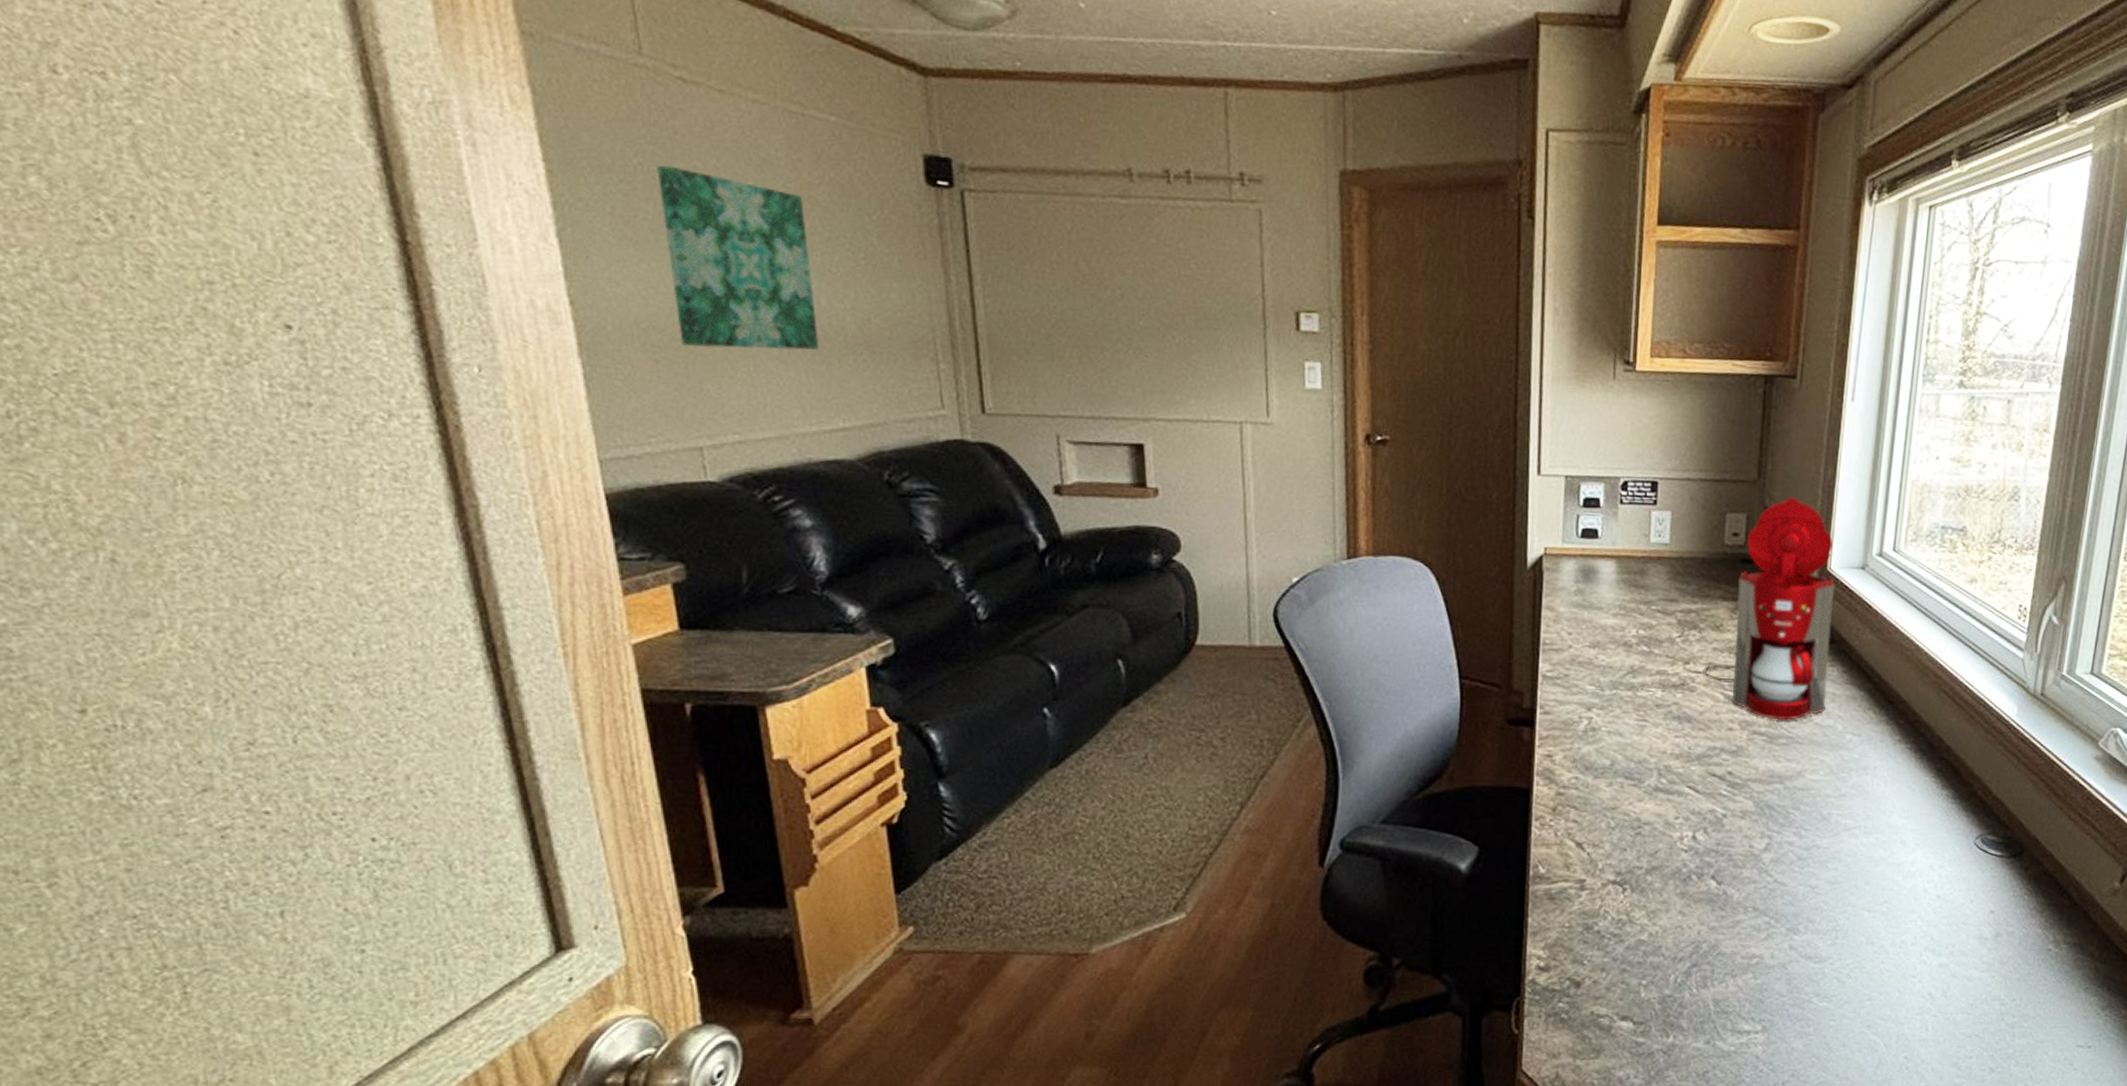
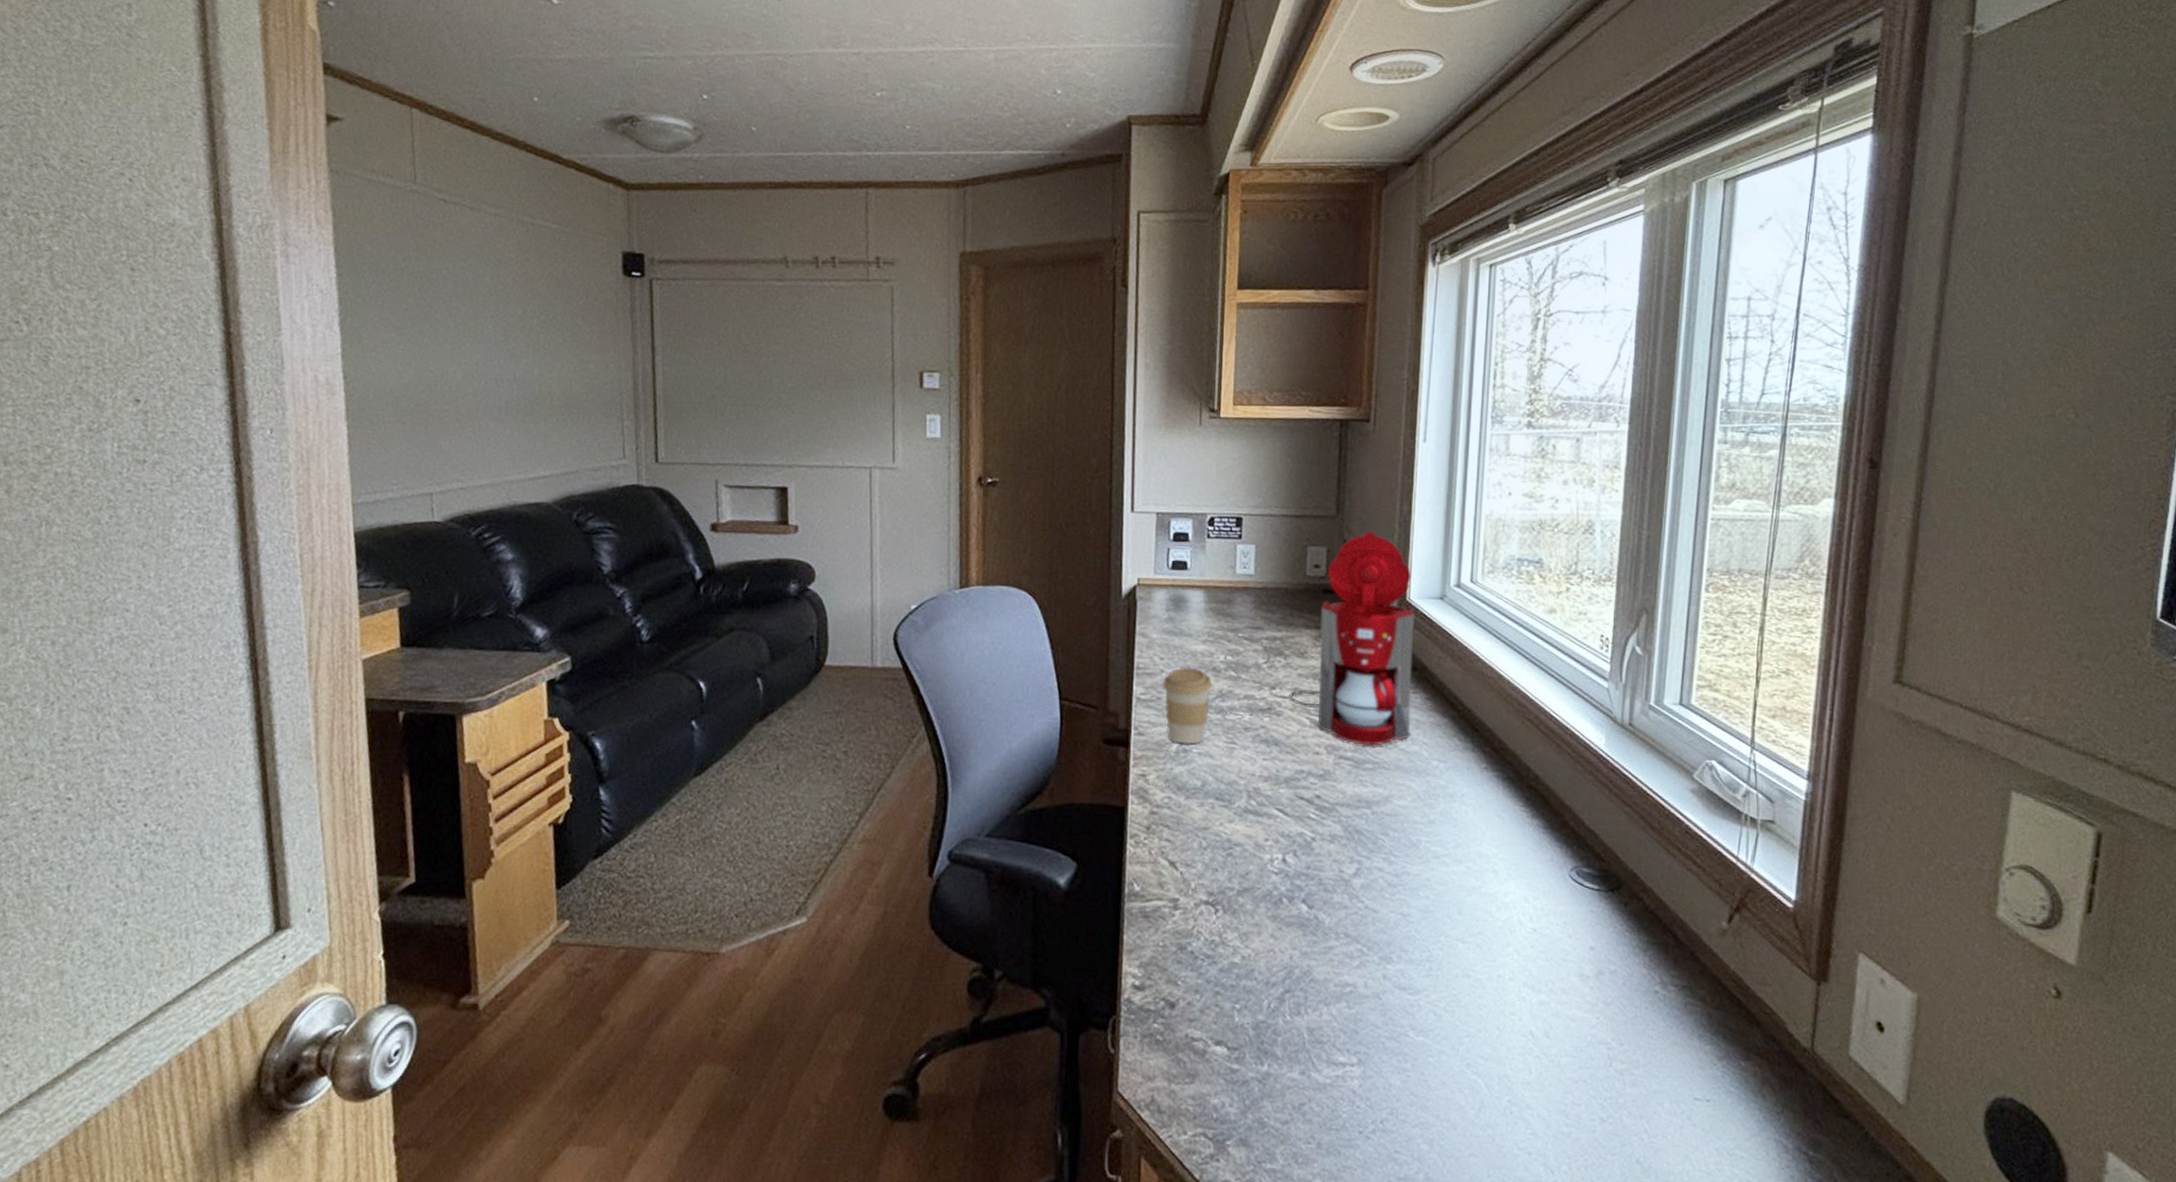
wall art: present [657,165,820,350] -> none [418,267,530,412]
coffee cup: none [1571,642,1623,723] -> present [1163,668,1212,745]

